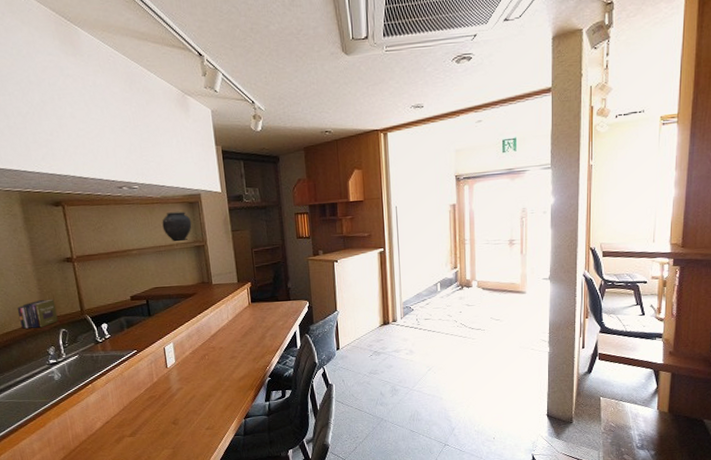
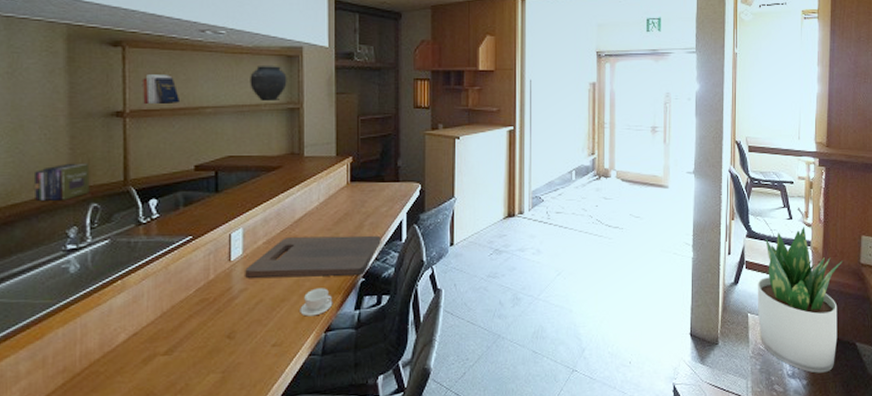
books: none [82,226,112,251] -> present [143,74,179,105]
cutting board: none [179,344,281,380] -> present [245,235,381,278]
teacup: none [223,386,248,407] -> present [300,288,333,317]
planter: none [609,321,693,445] -> present [757,227,842,373]

